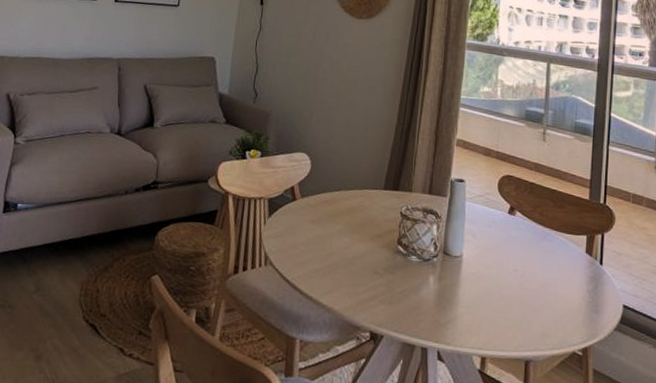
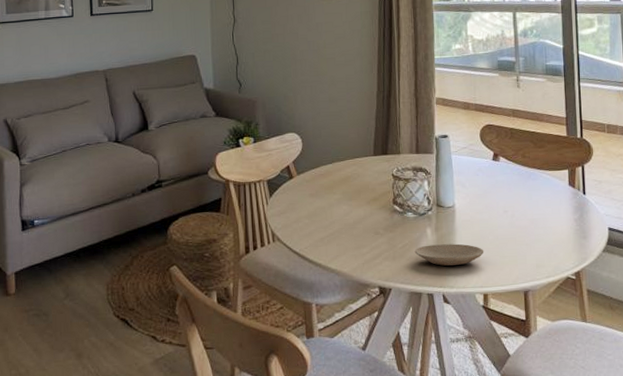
plate: none [413,294,488,322] -> present [414,243,484,267]

